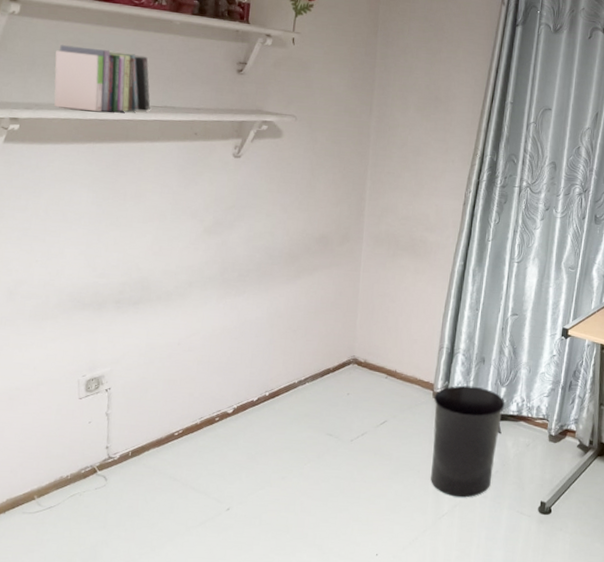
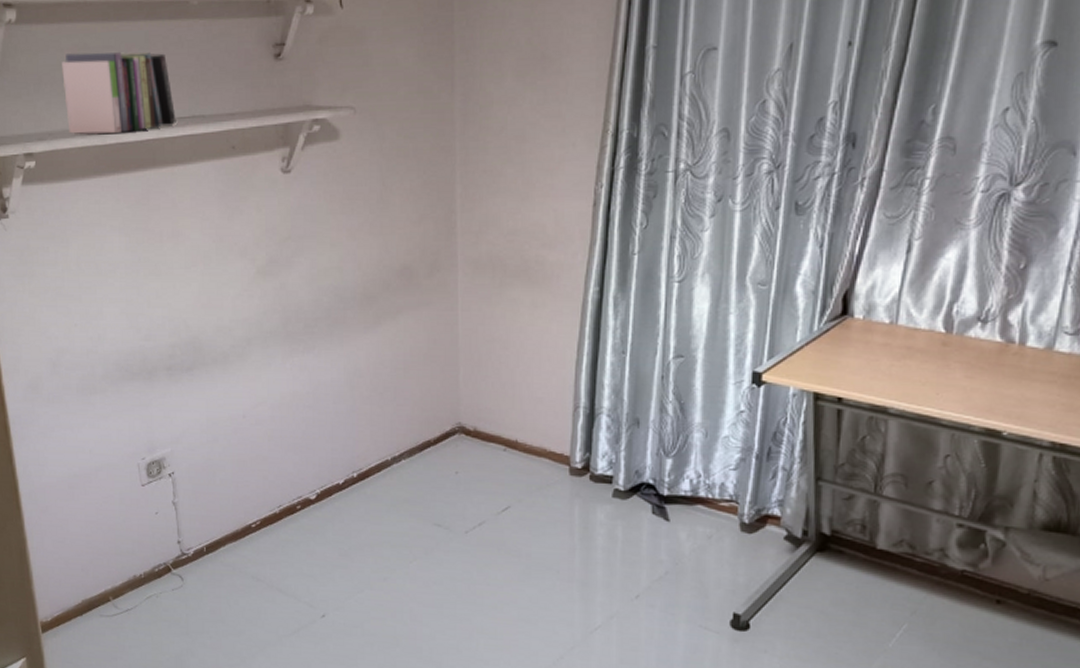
waste bin: present [431,385,505,497] -> none [572,457,673,606]

